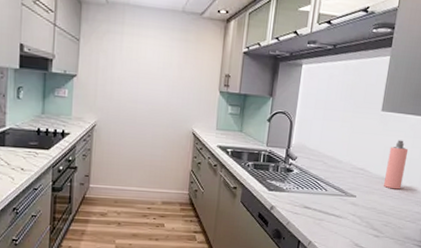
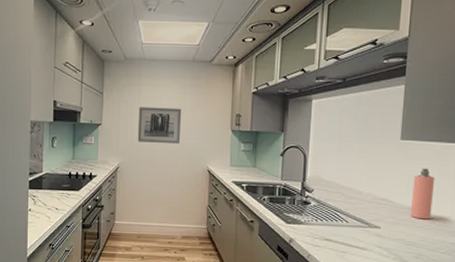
wall art: none [117,59,168,104] -> present [137,107,182,145]

